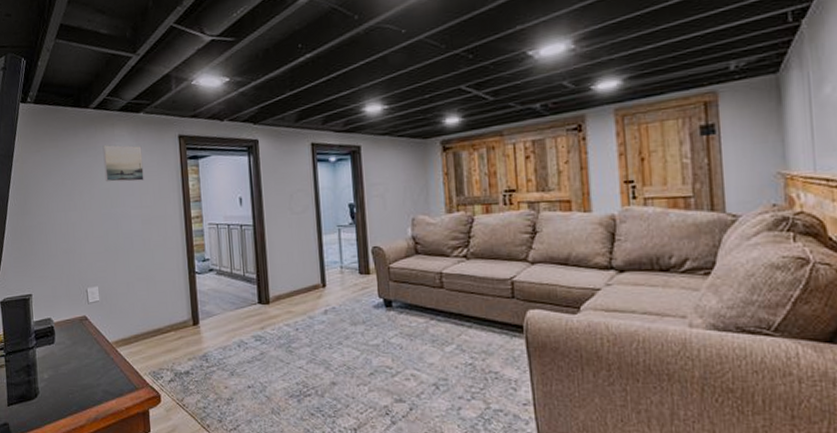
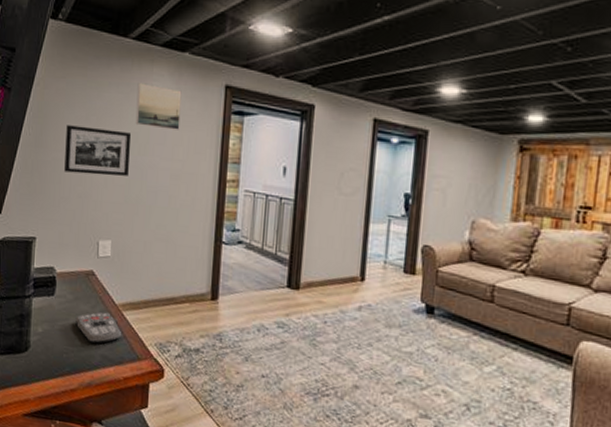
picture frame: none [46,189,105,233] -> present [64,125,131,176]
remote control: none [76,351,119,381] -> present [75,312,122,344]

